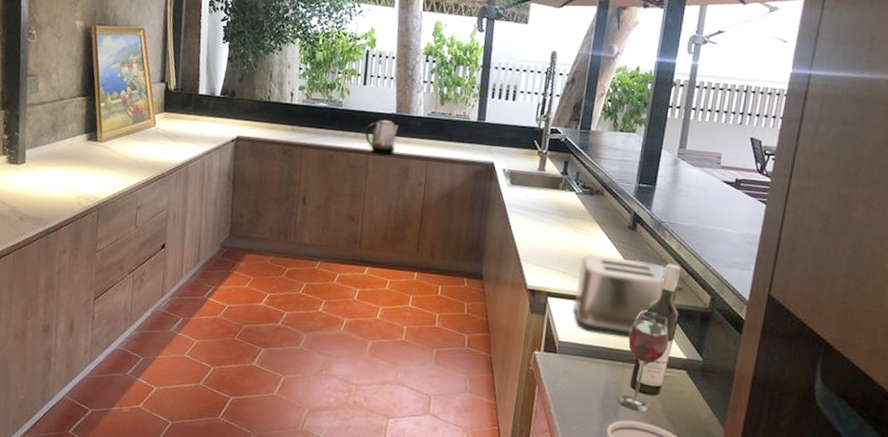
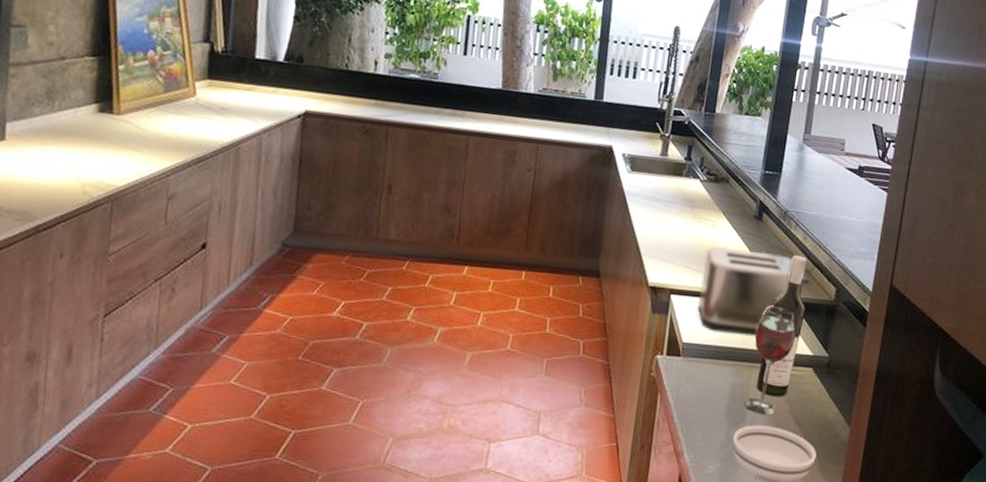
kettle: present [365,120,399,156] -> none [465,96,505,138]

